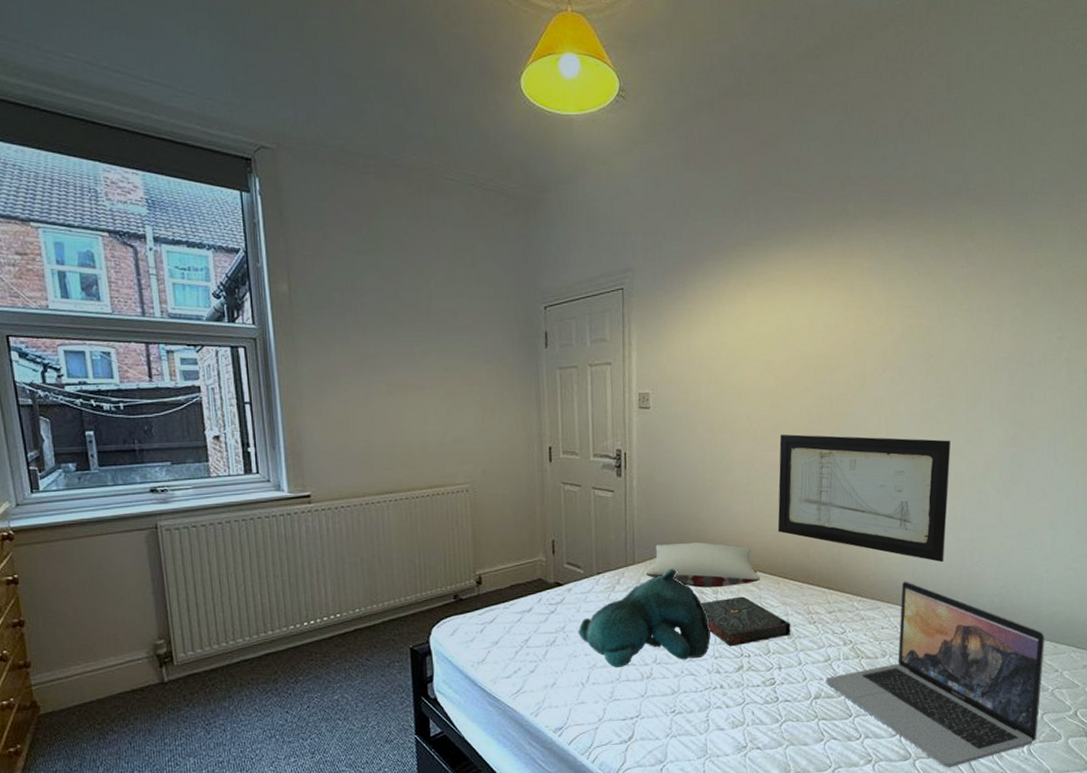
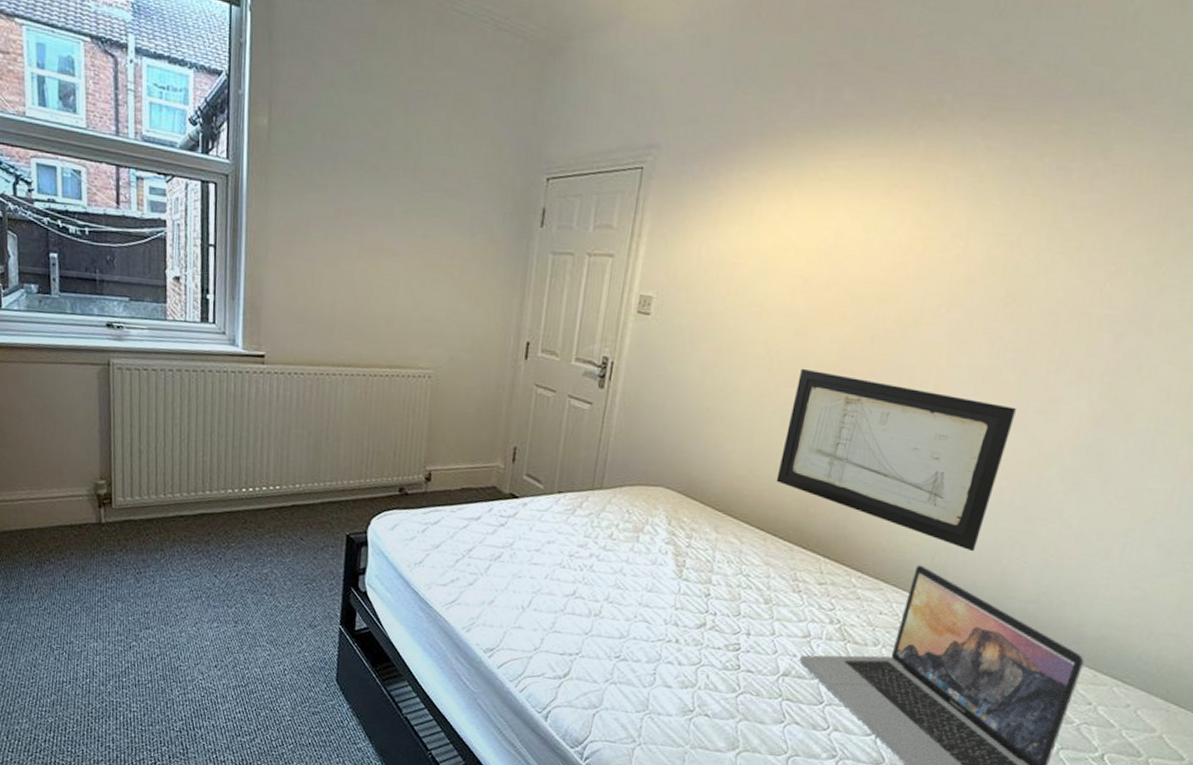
teddy bear: present [578,568,711,668] -> none [527,500,677,605]
pillow: present [645,542,760,588] -> none [612,472,745,534]
book: present [700,596,791,647] -> none [669,544,771,601]

